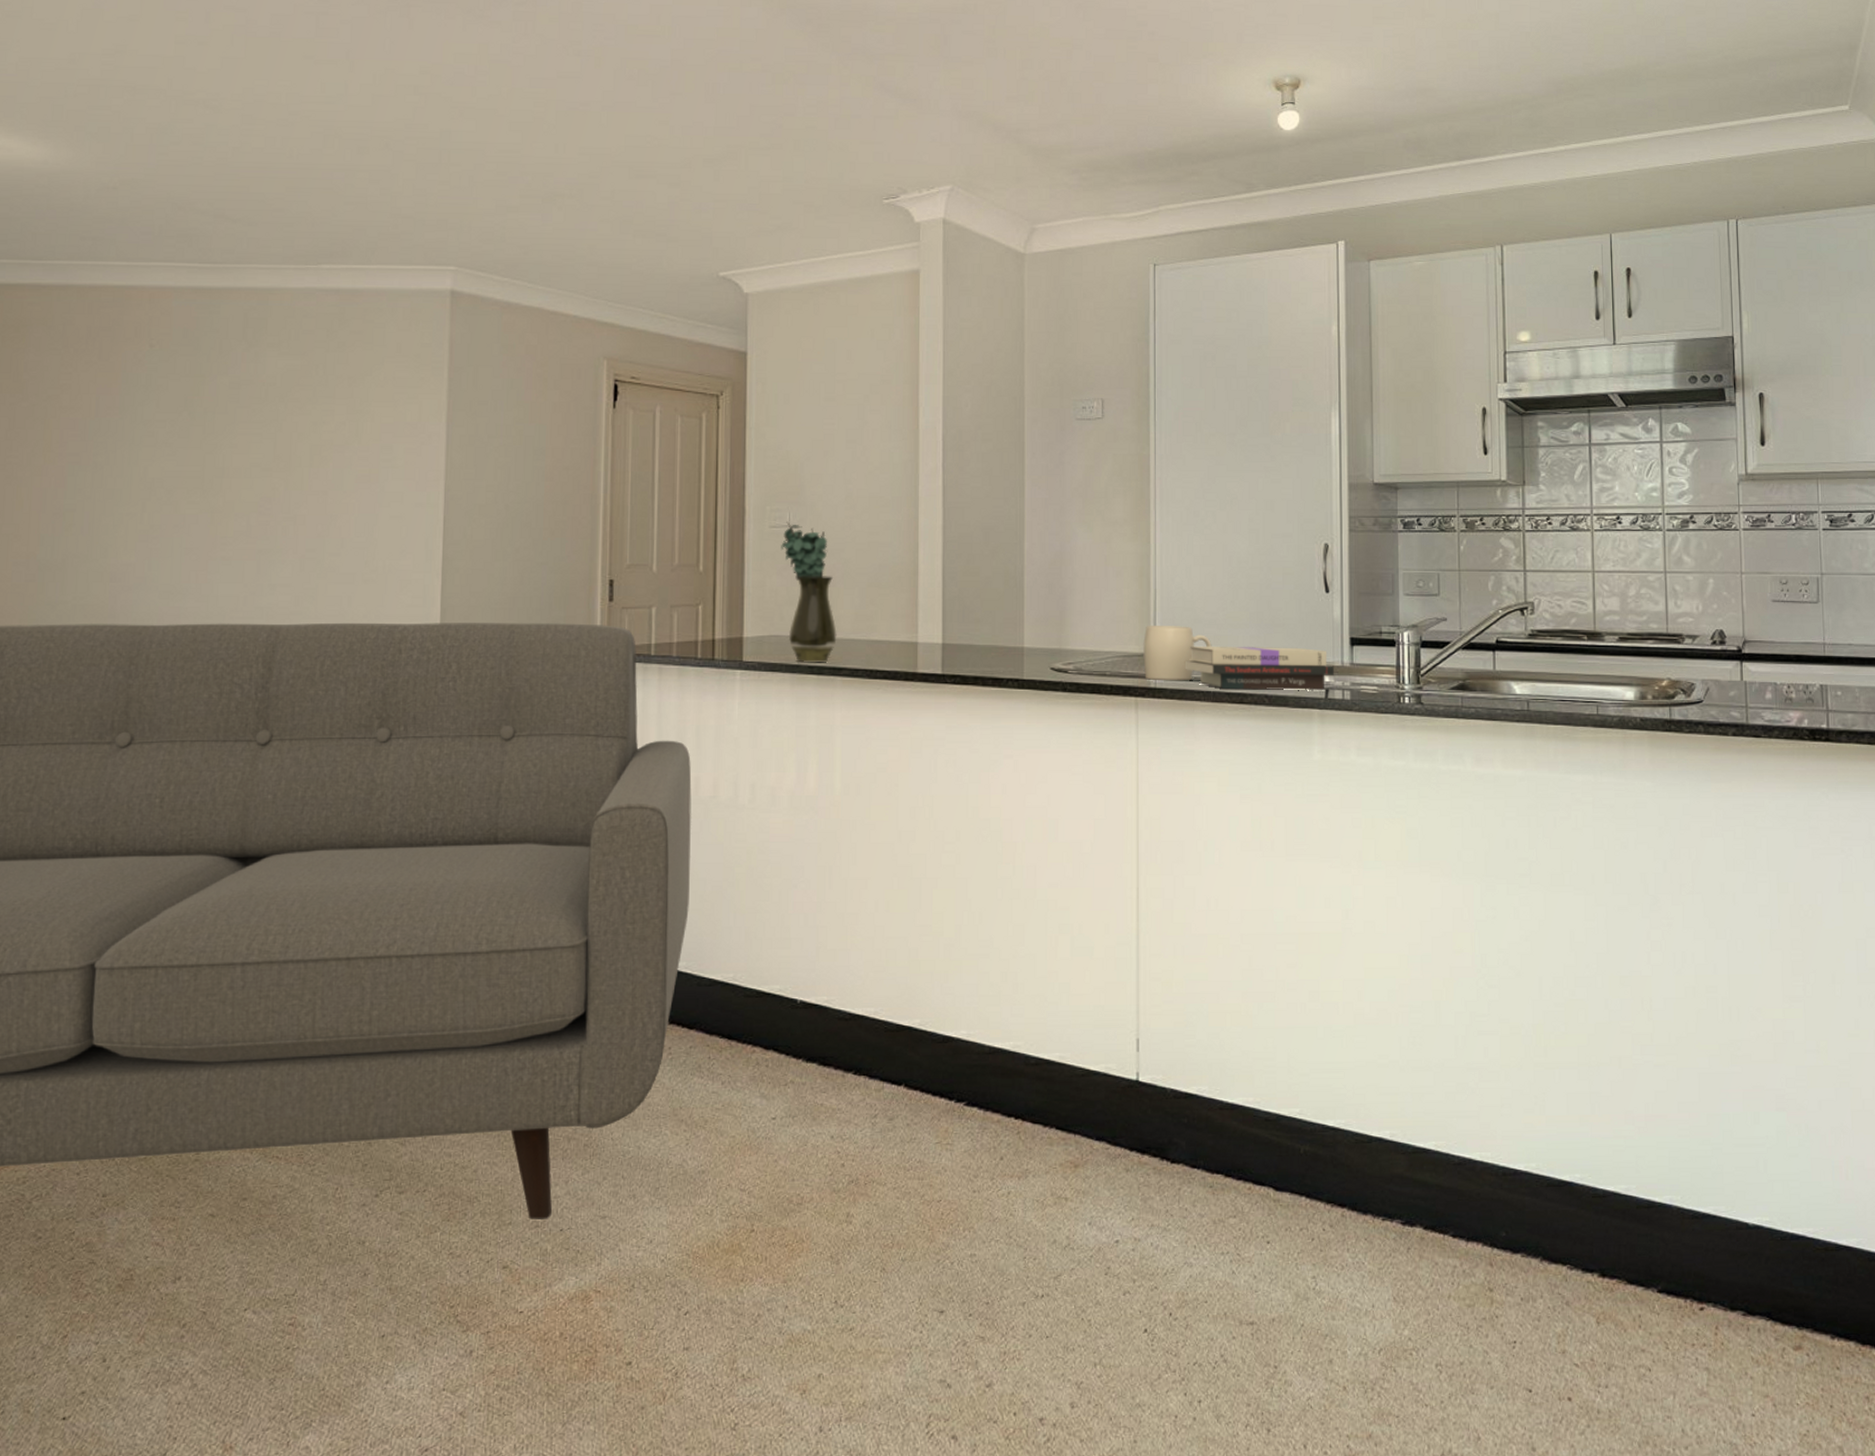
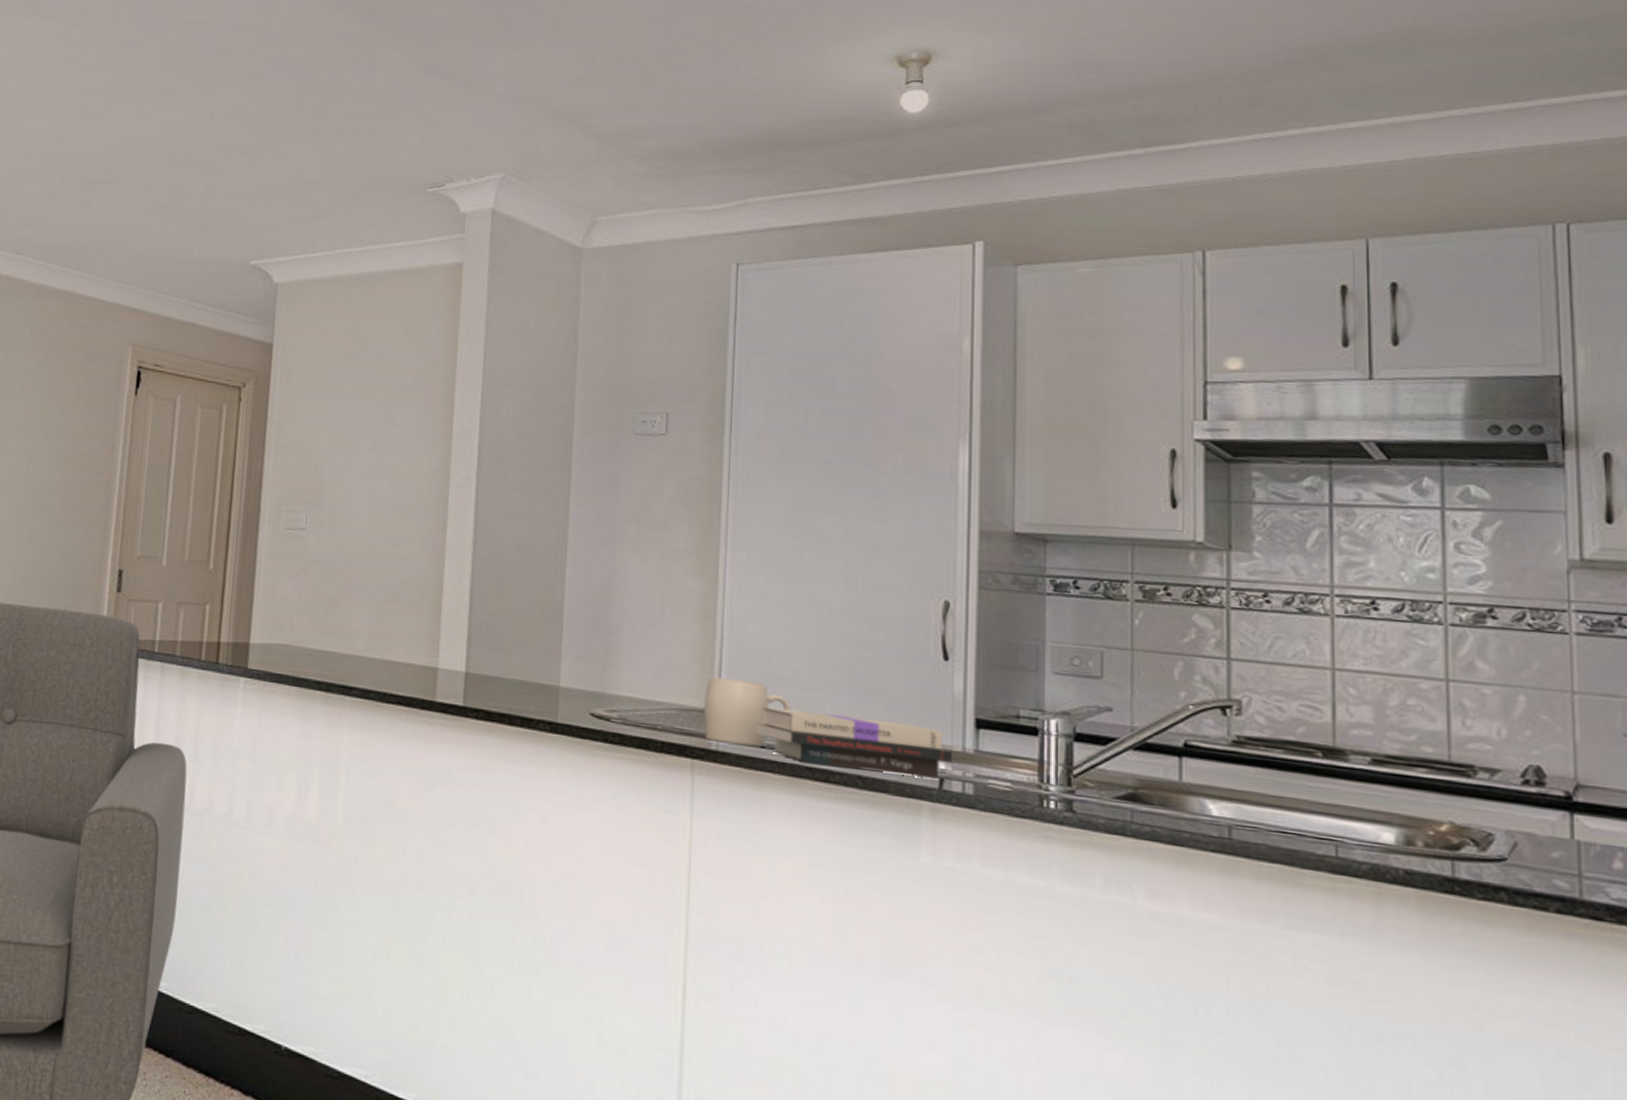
vase: present [781,521,837,663] -> none [295,524,349,679]

